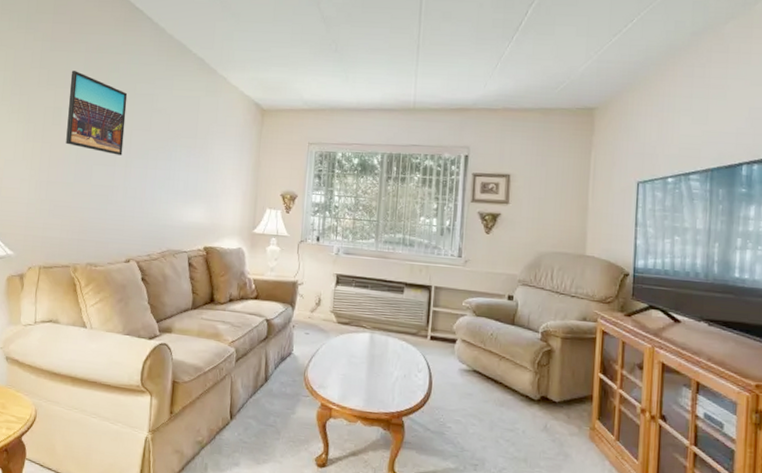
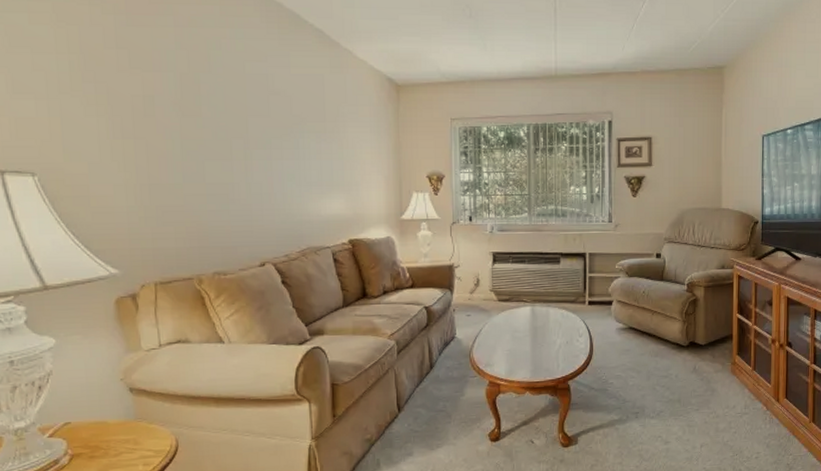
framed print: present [66,71,128,156] -> none [159,50,239,147]

